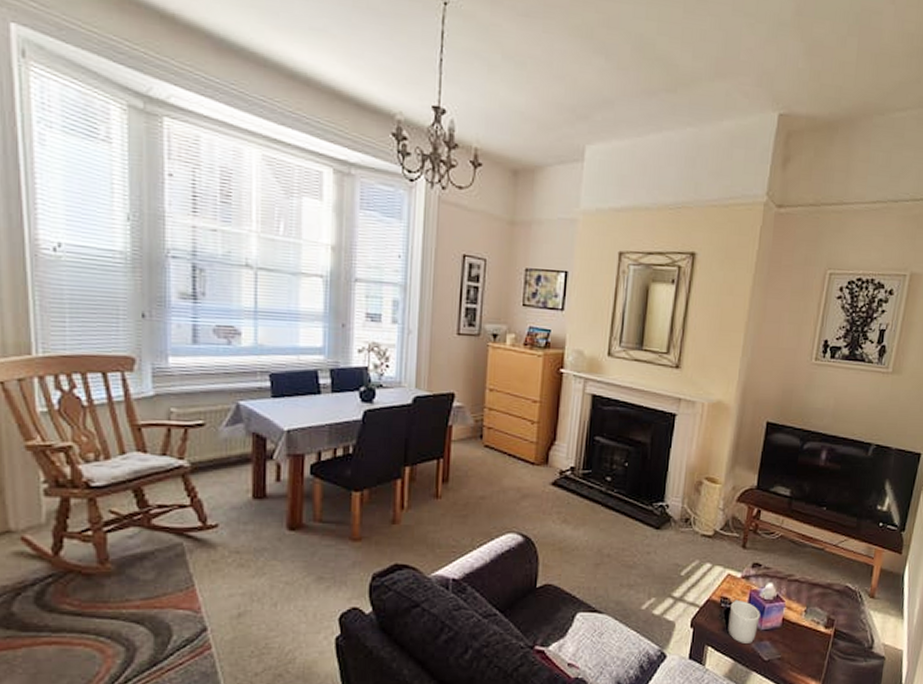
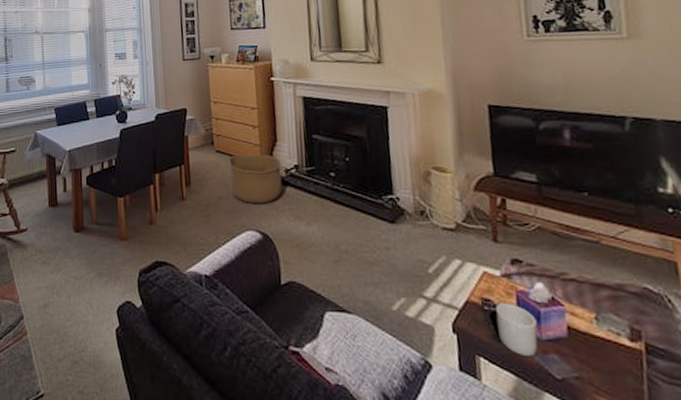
basket: none [495,451,557,506] -> present [228,154,283,204]

